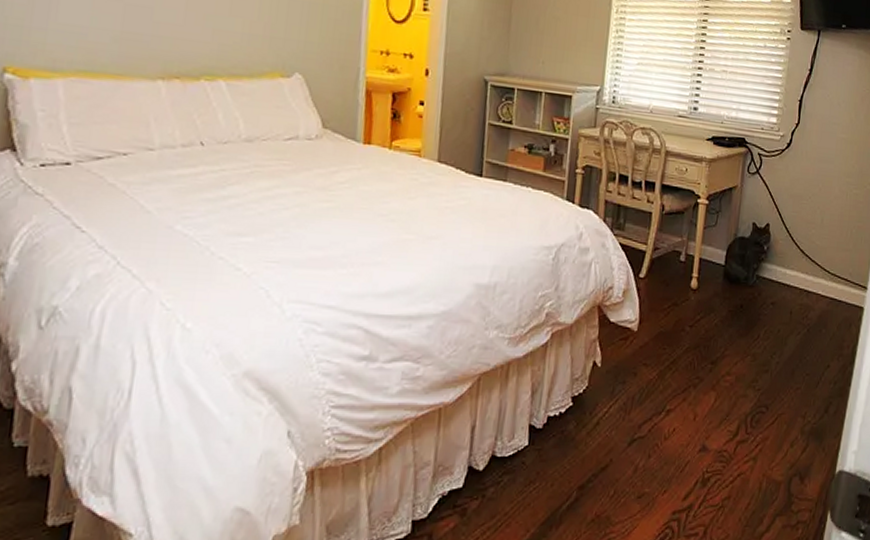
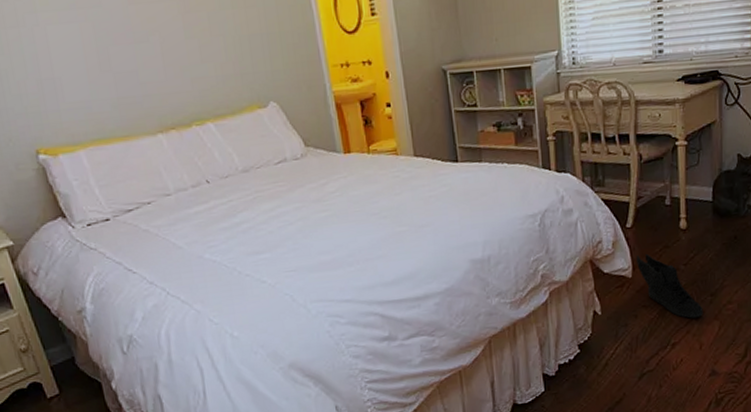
sneaker: none [644,308,702,385] -> present [636,253,703,319]

